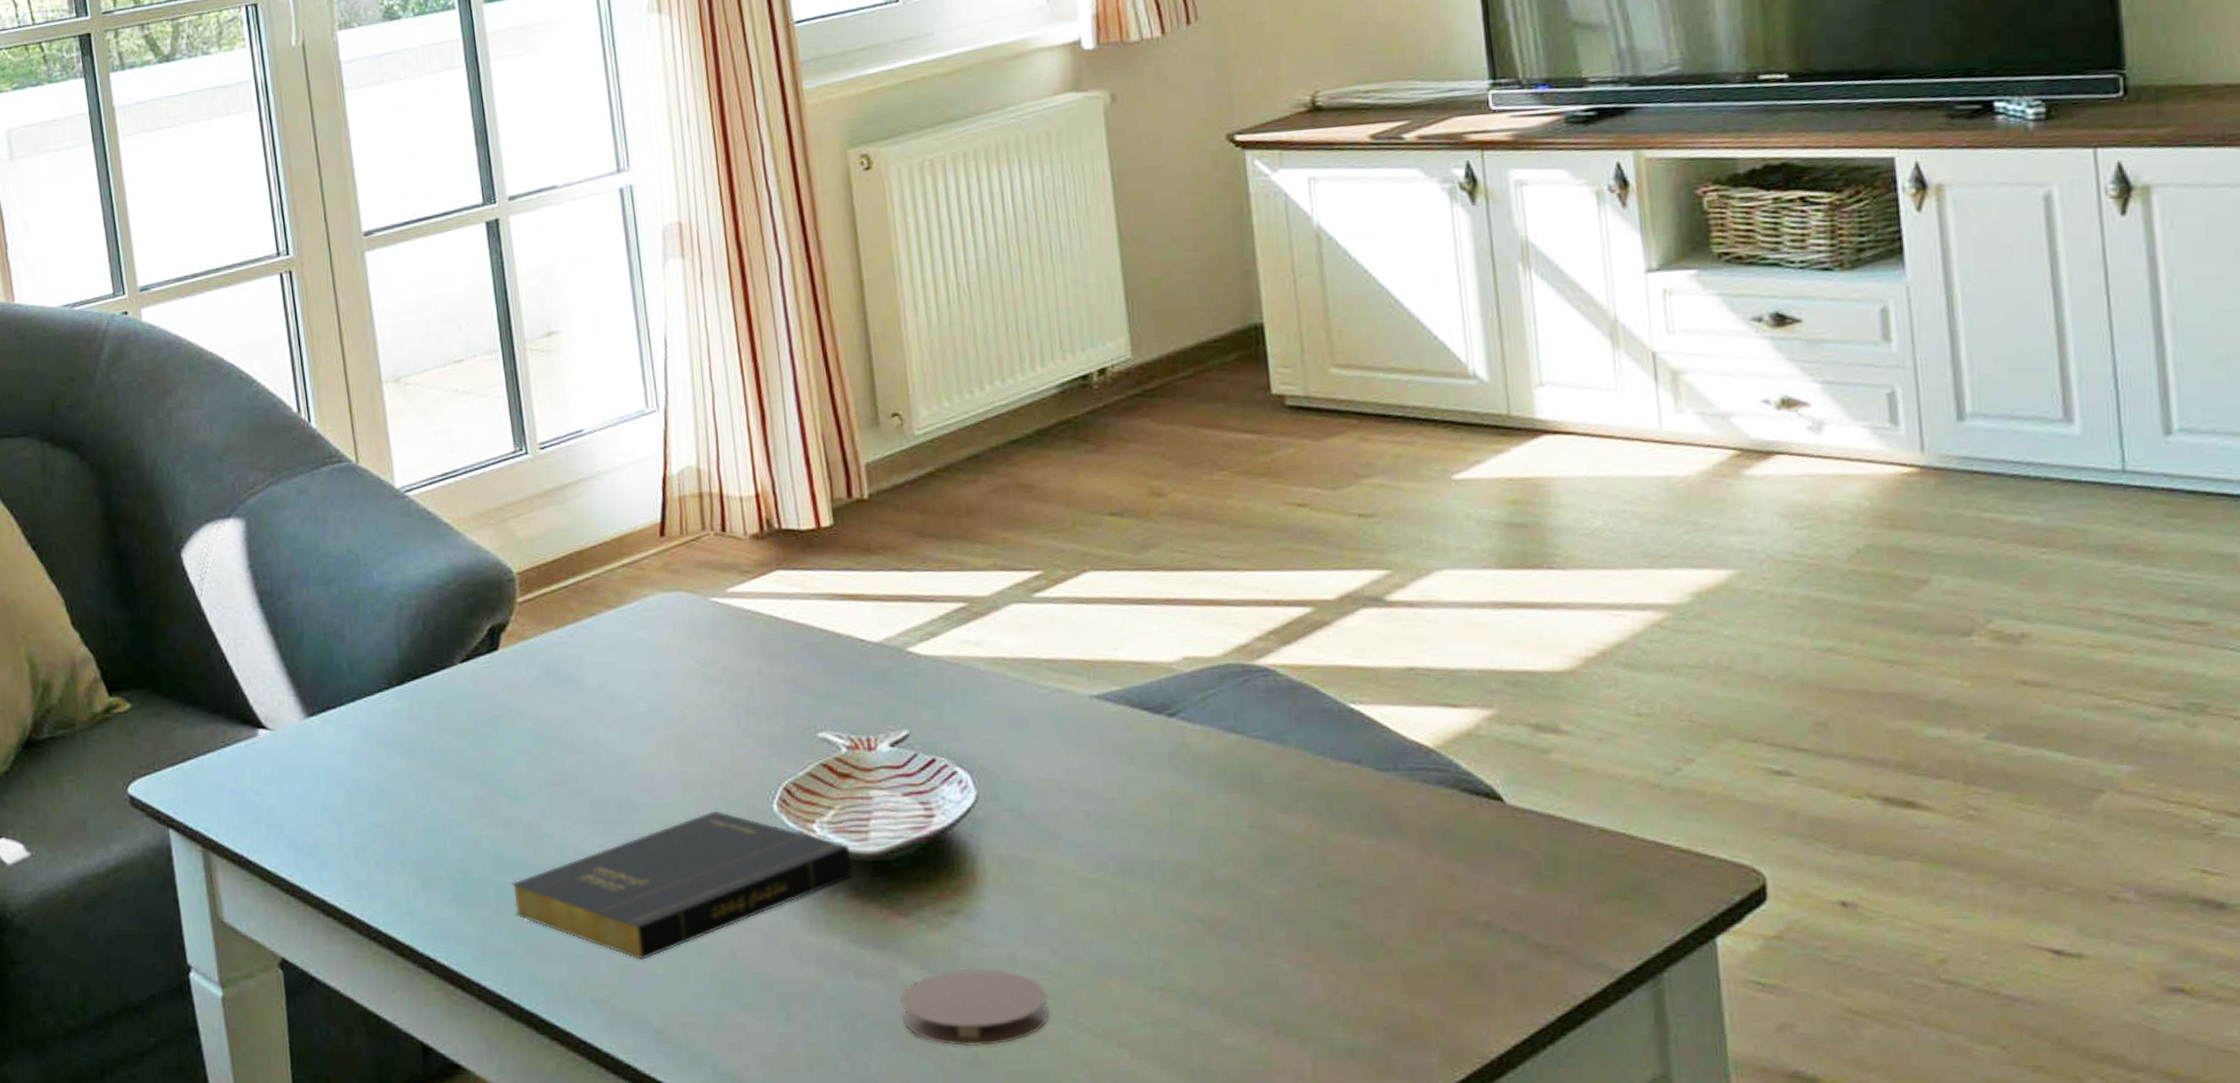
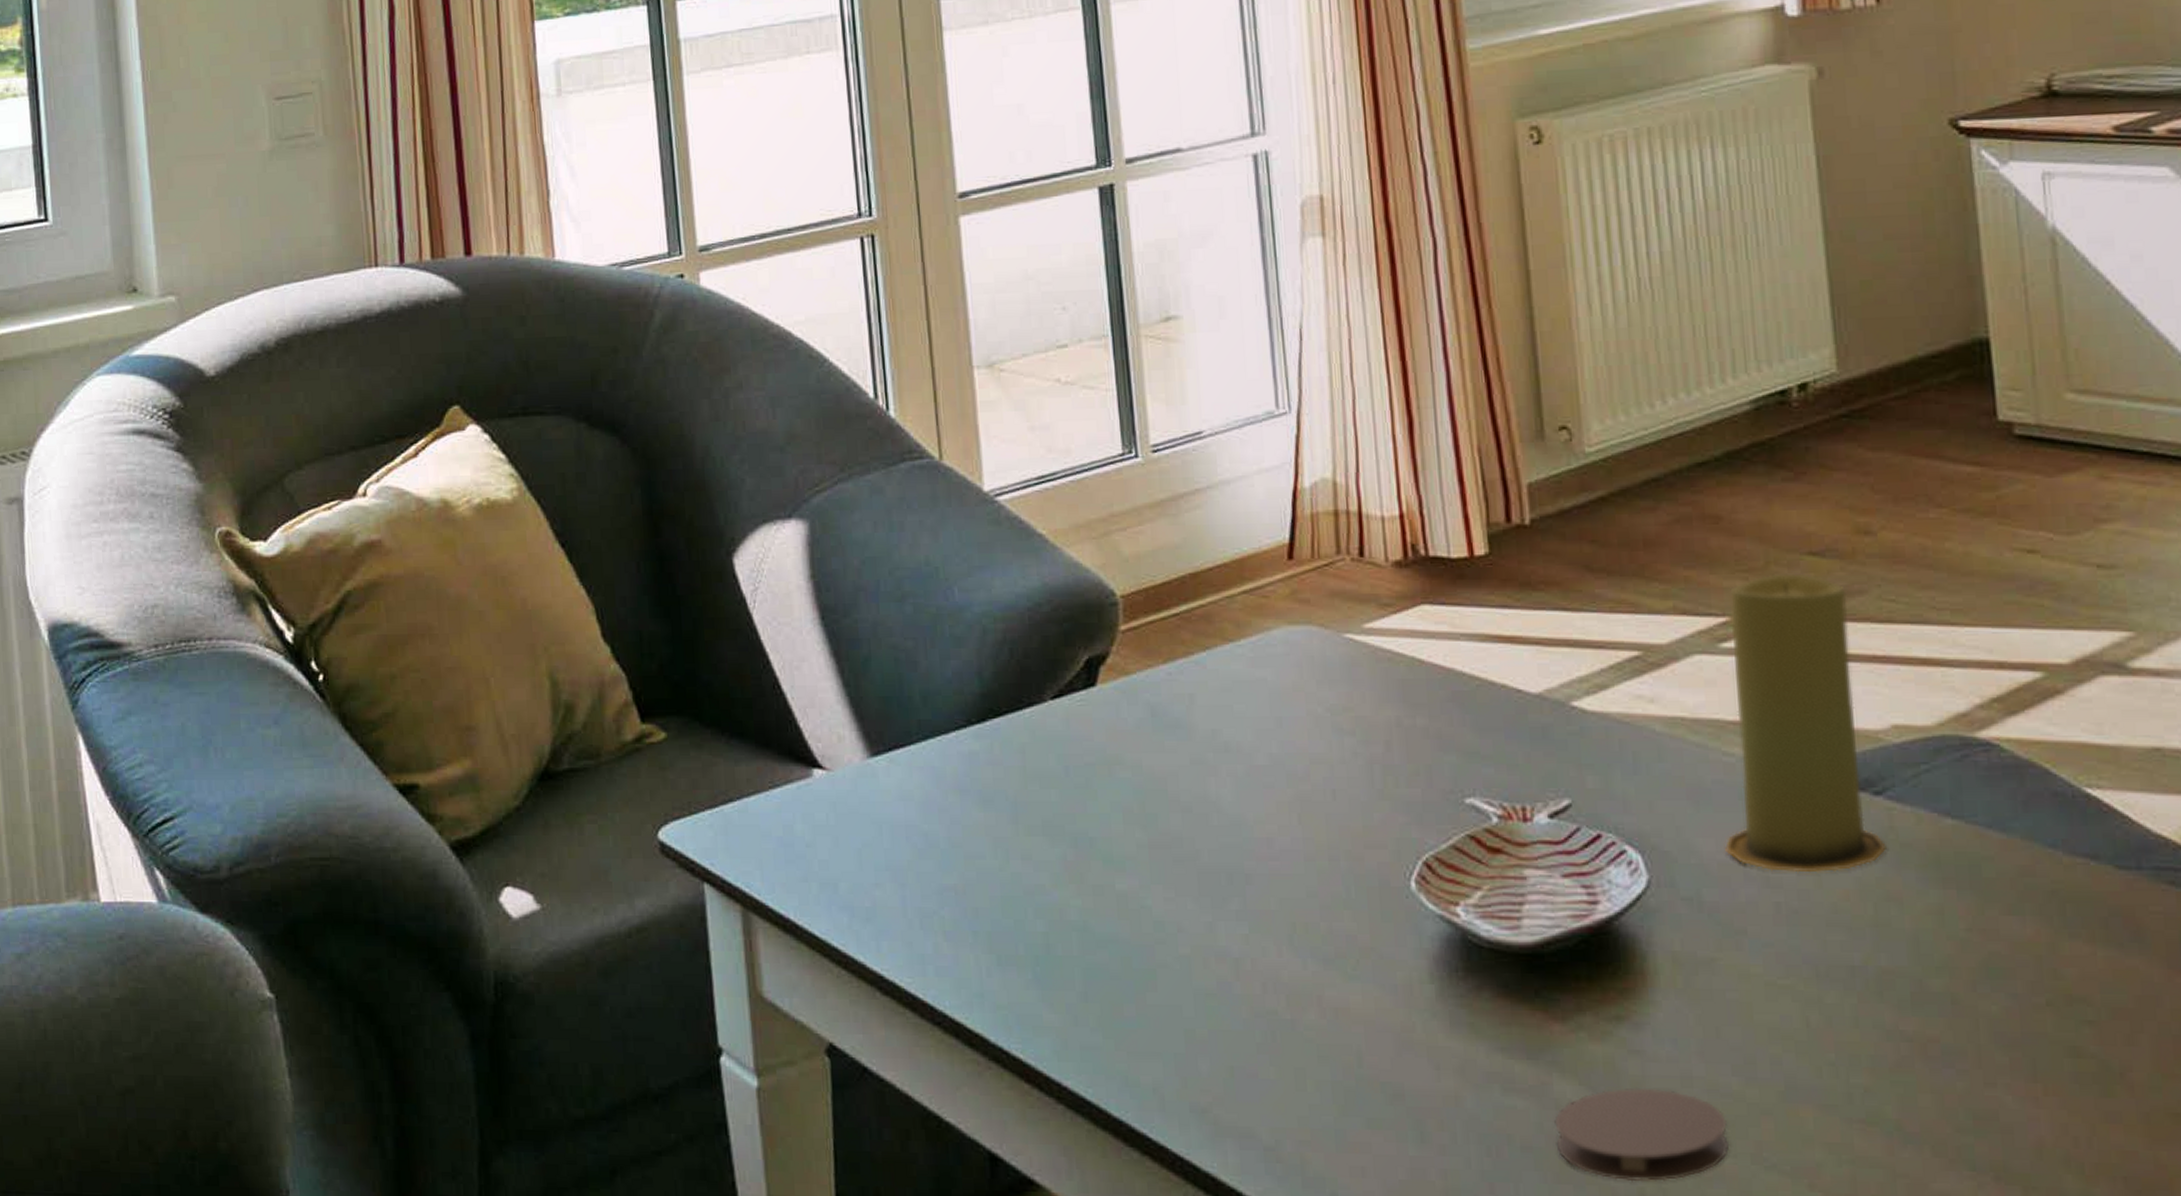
book: present [511,810,853,961] -> none [1102,886,1502,1063]
candle: none [1040,531,1180,785] -> present [1724,573,1886,873]

